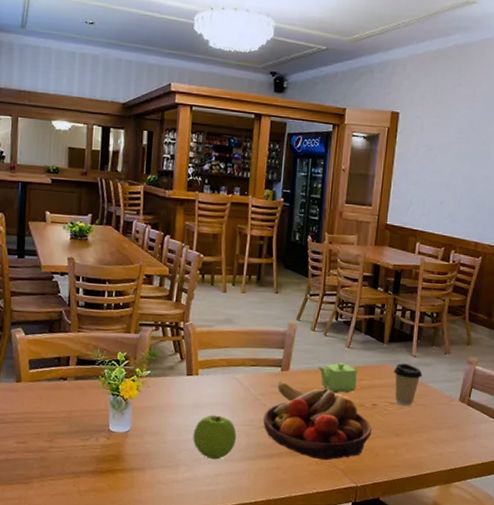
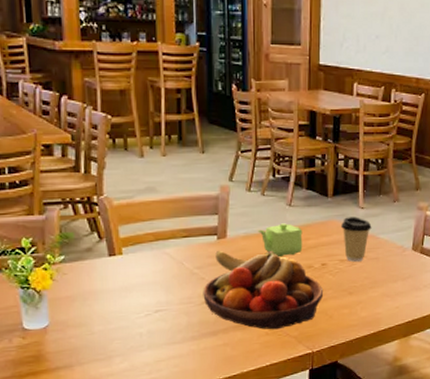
apple: present [193,415,236,460] -> none [124,296,175,345]

